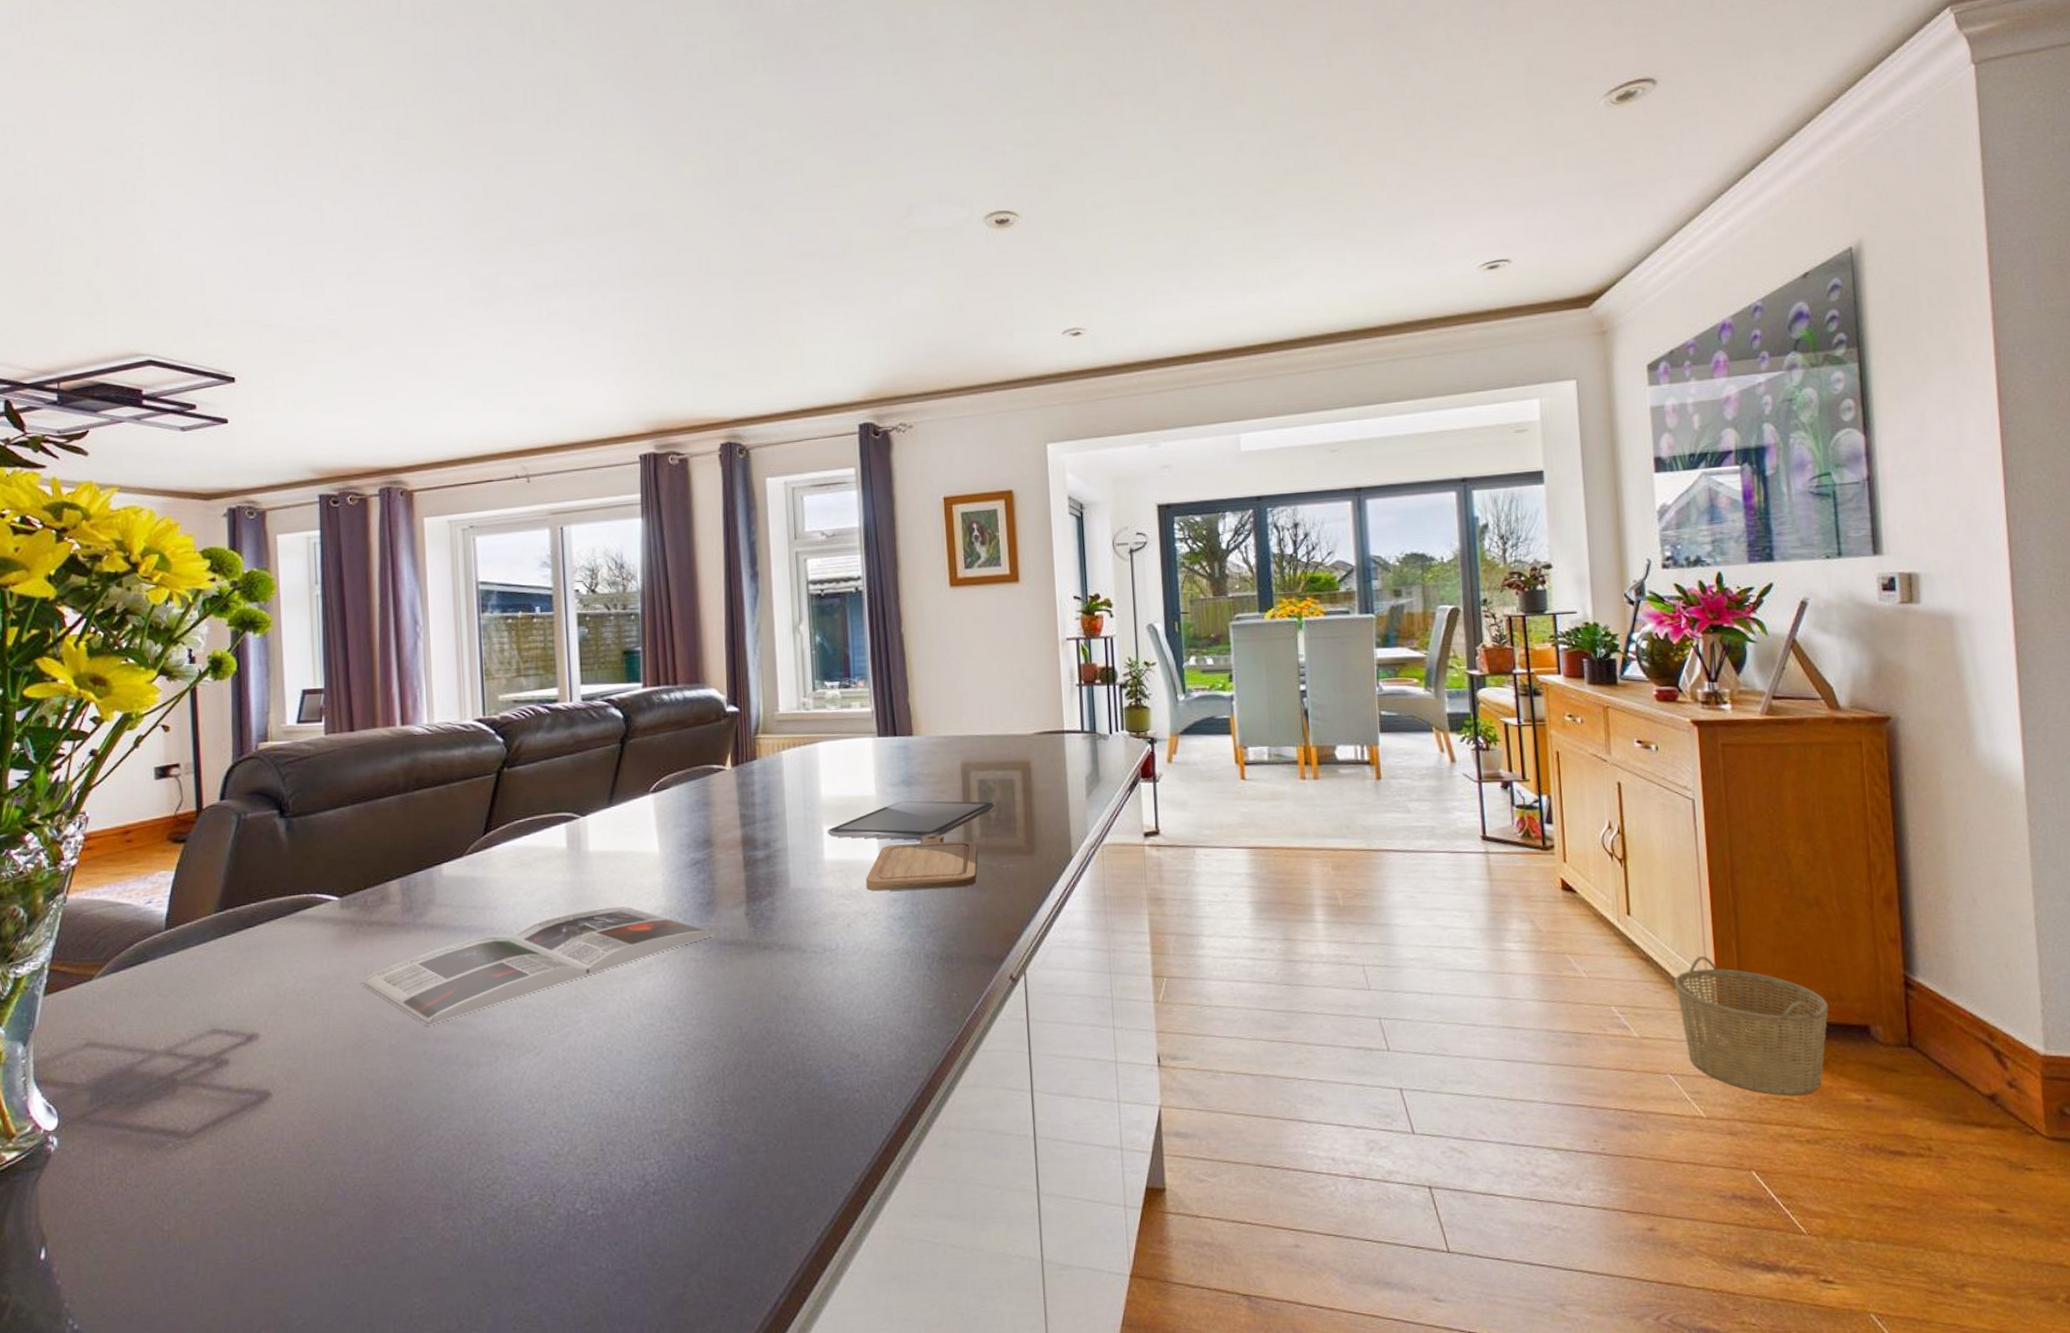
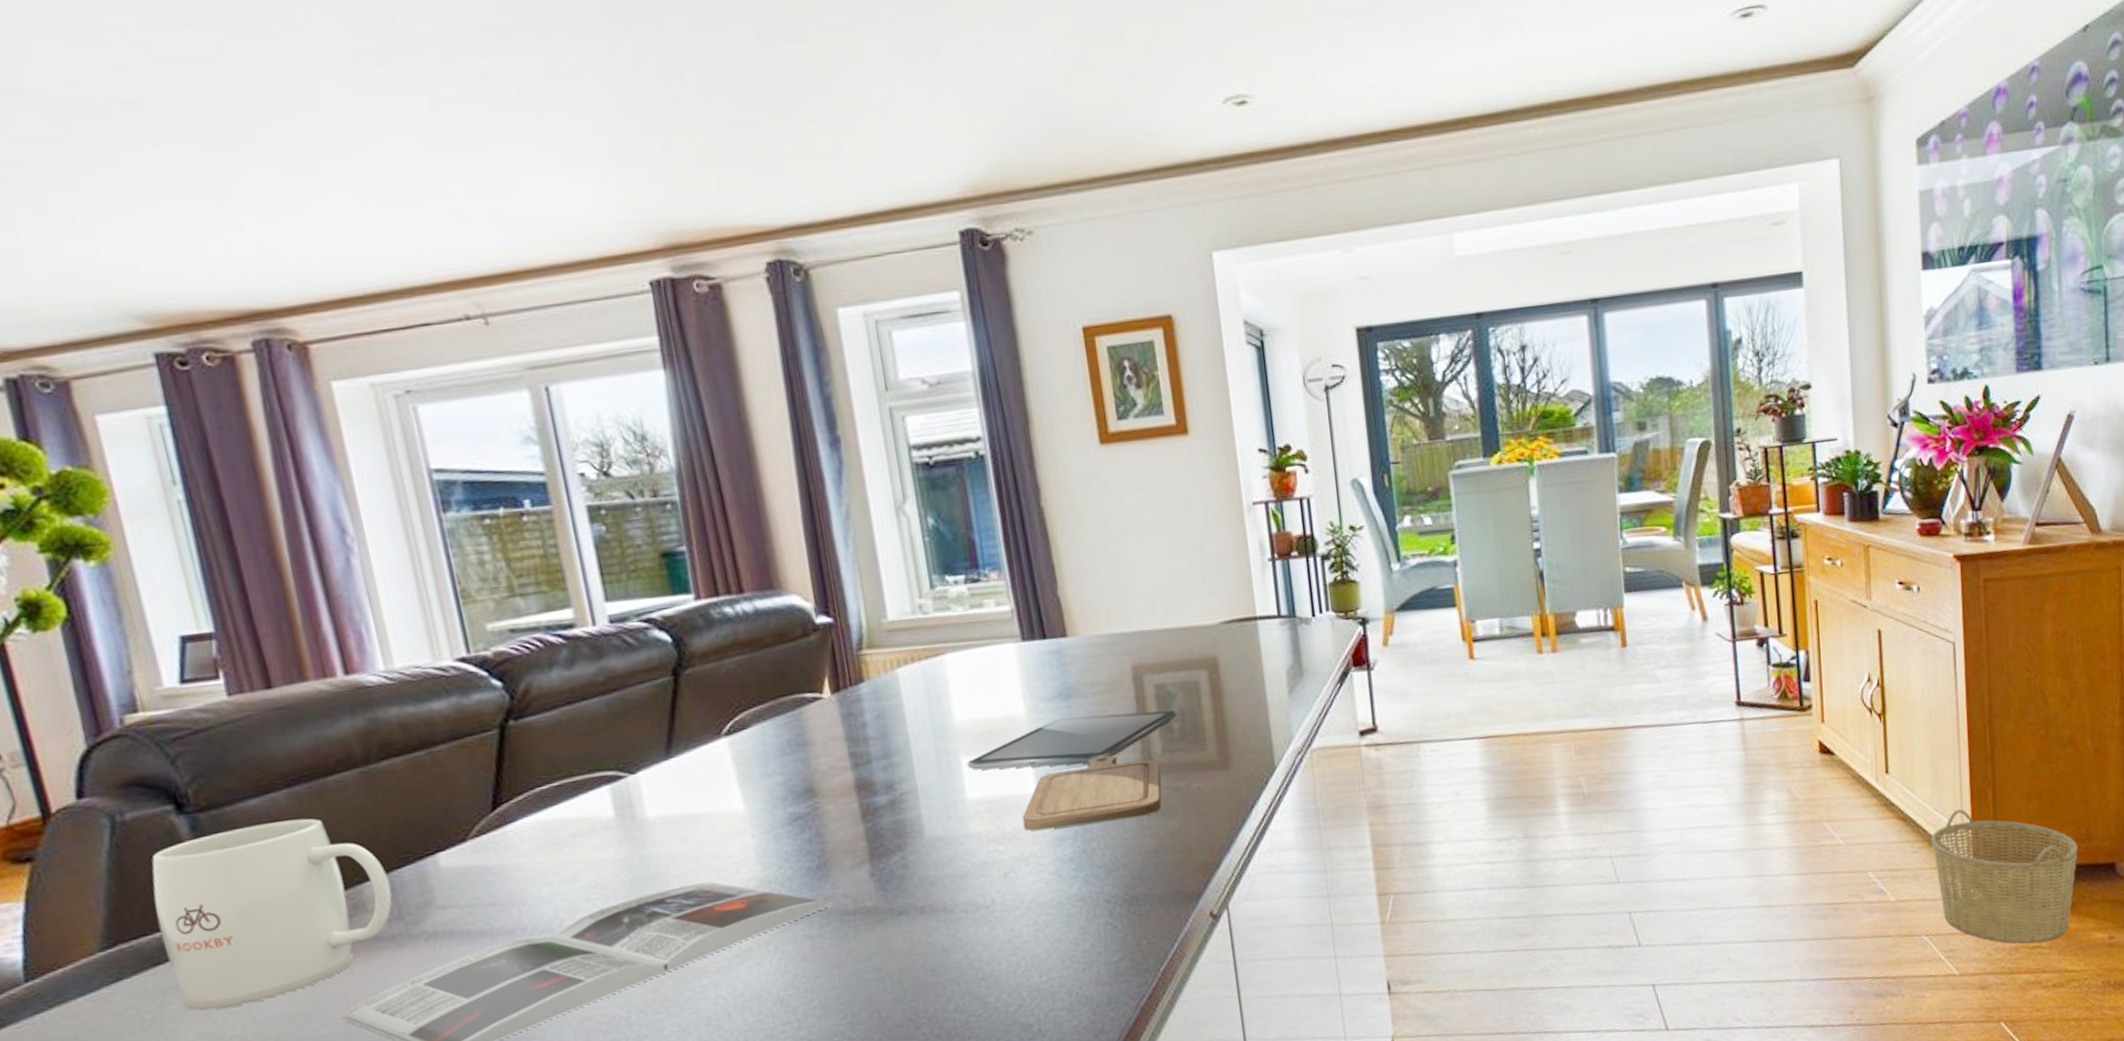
mug: none [254,828,408,966] -> present [151,818,392,1011]

